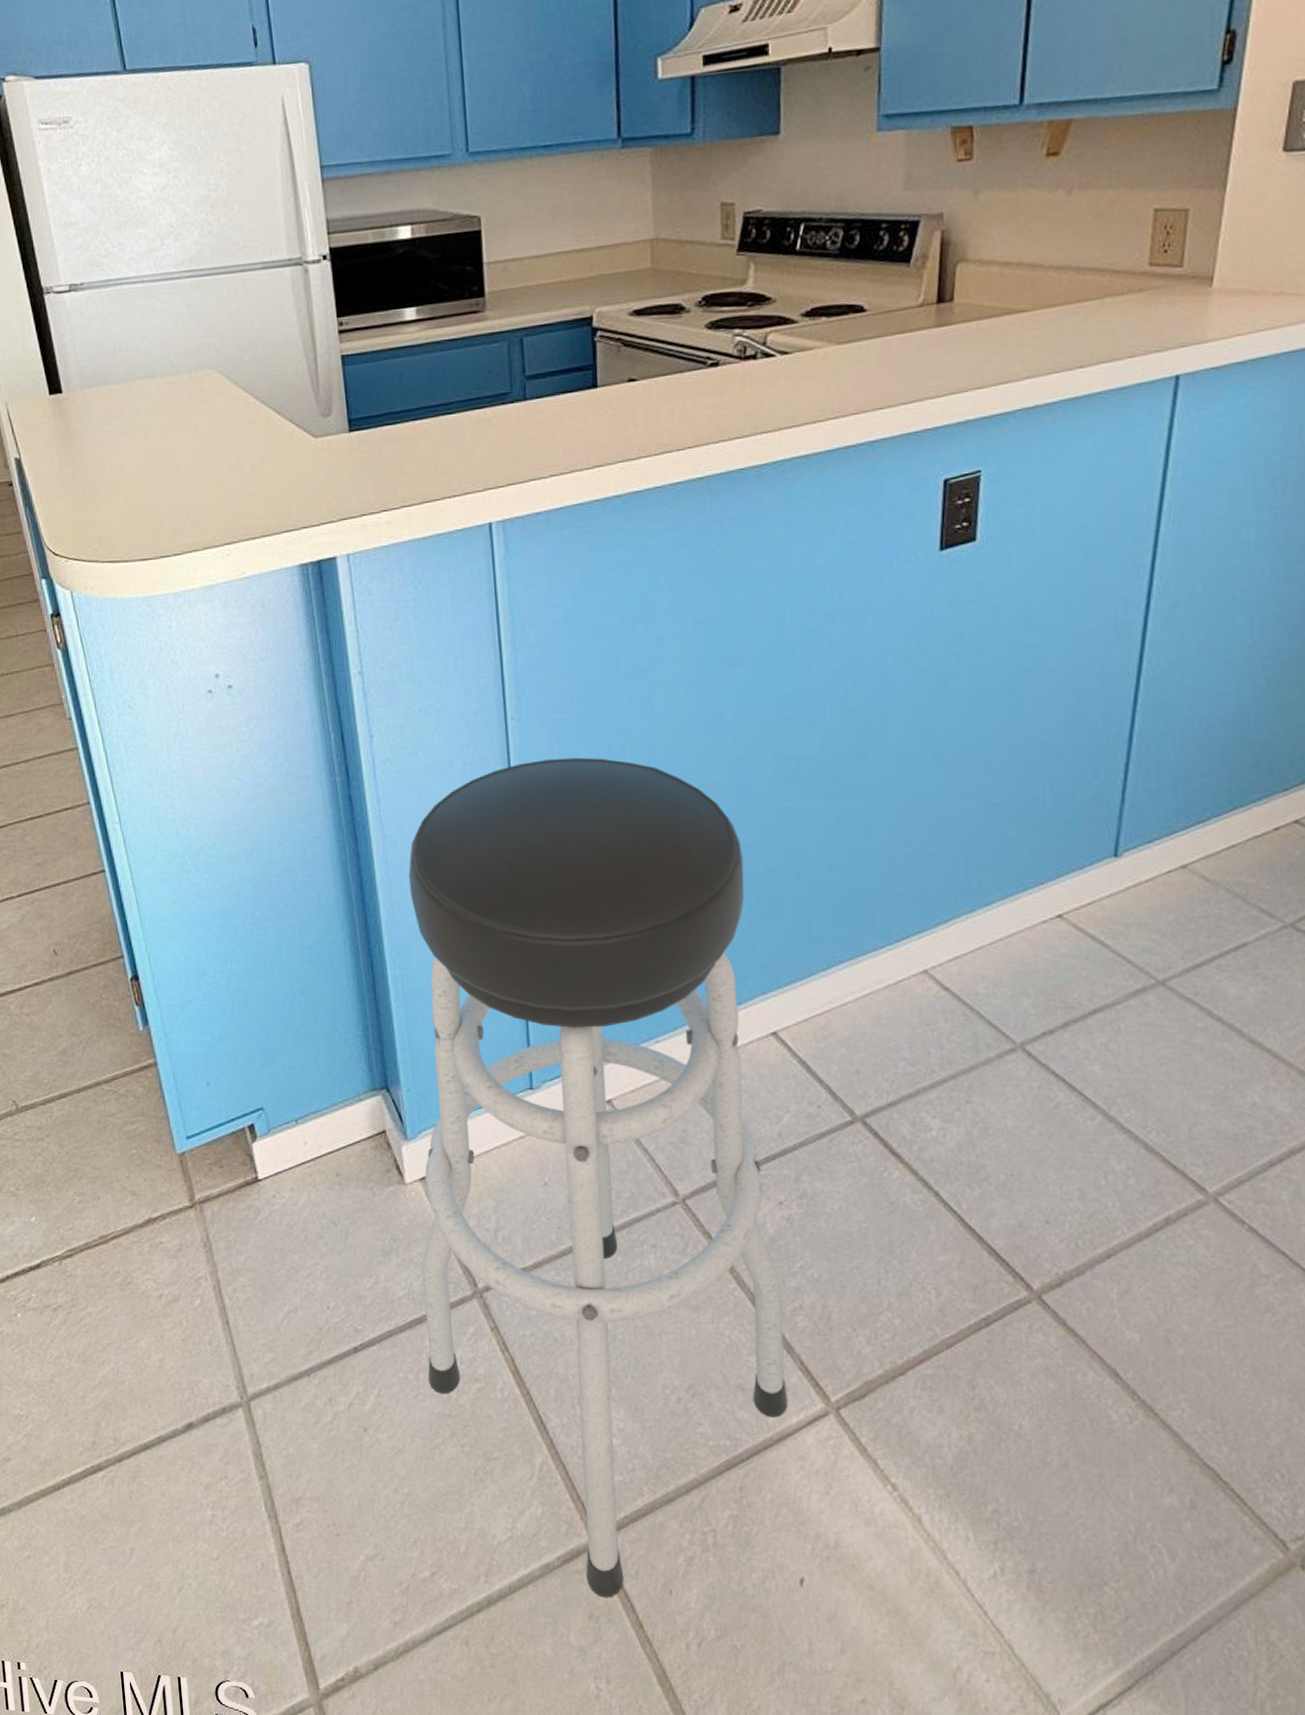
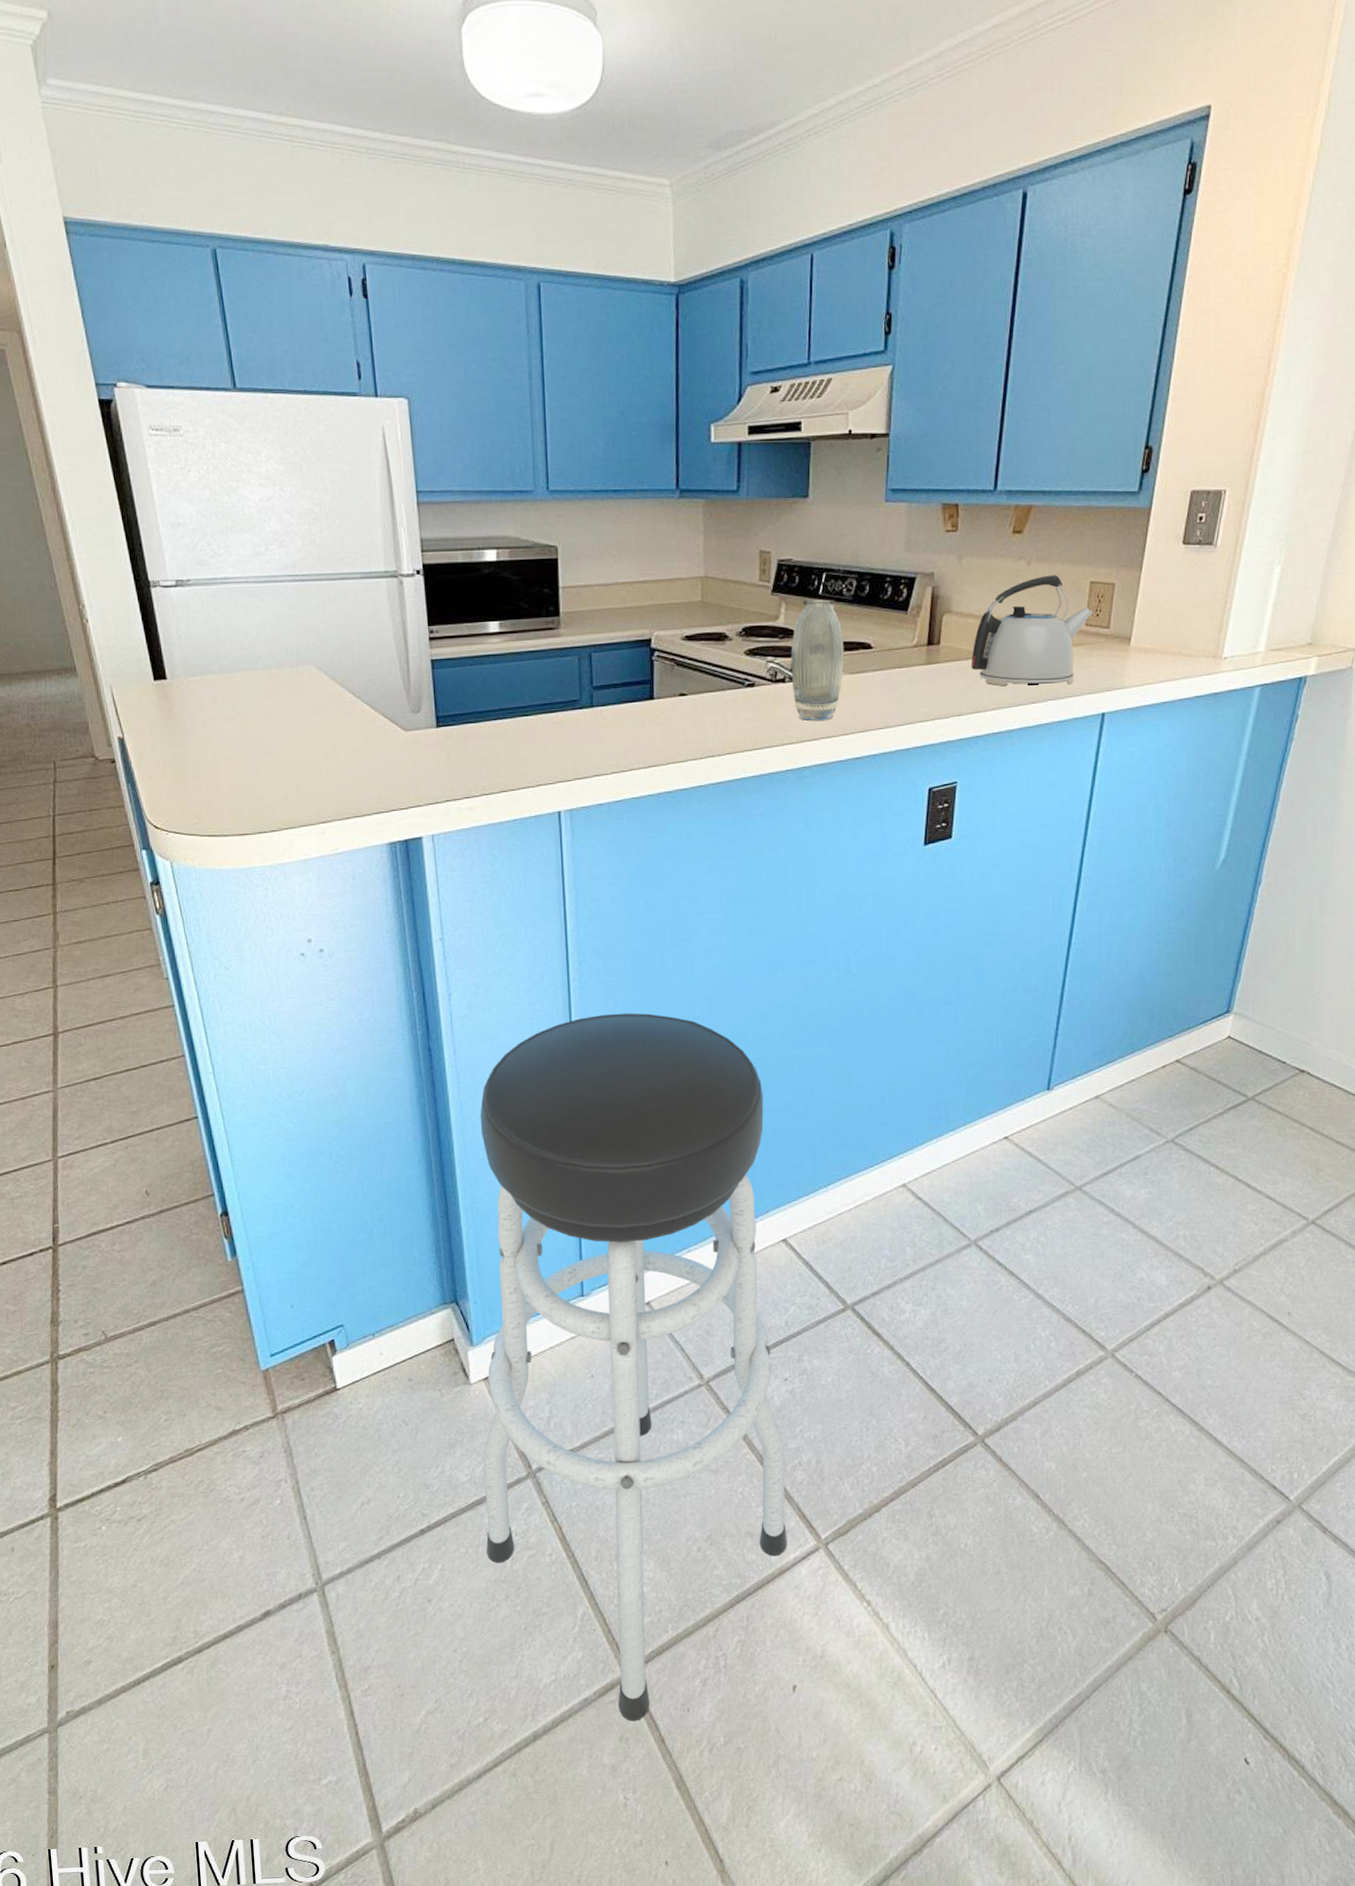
vase: none [763,255,831,405] -> present [791,599,844,722]
kettle: none [995,204,1160,349] -> present [971,575,1094,686]

